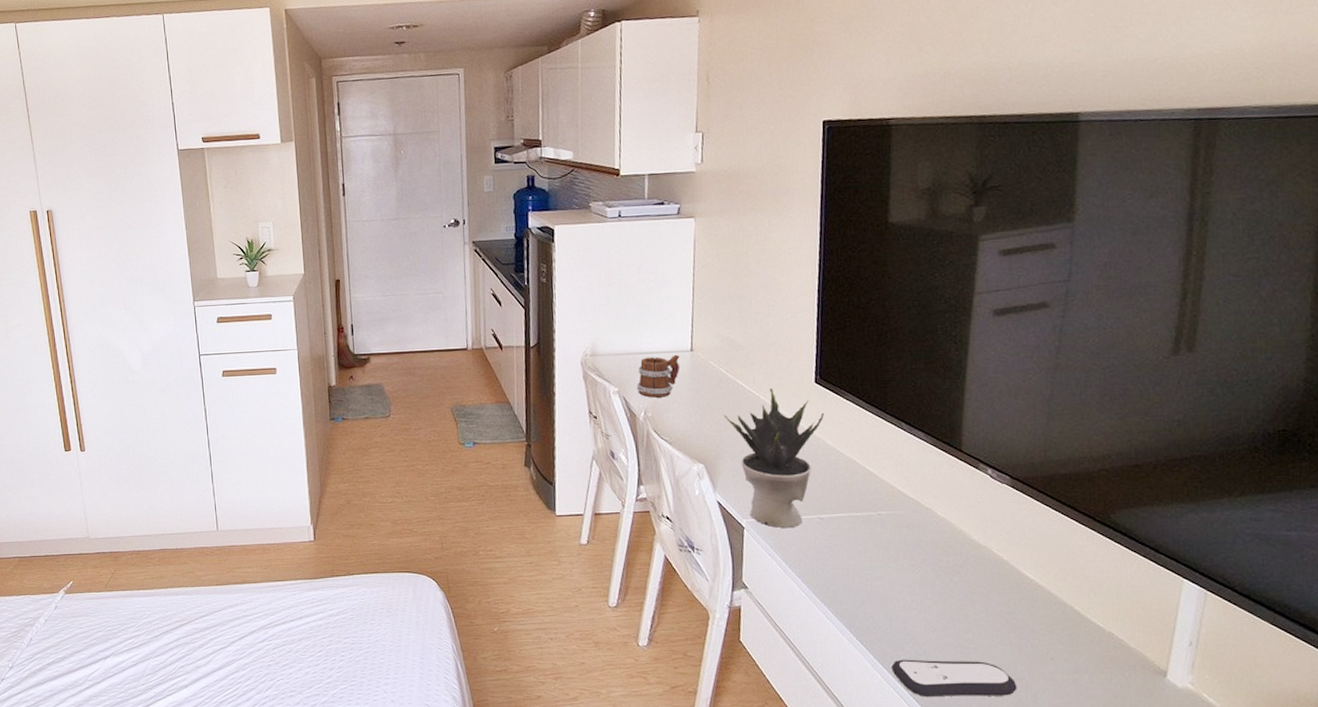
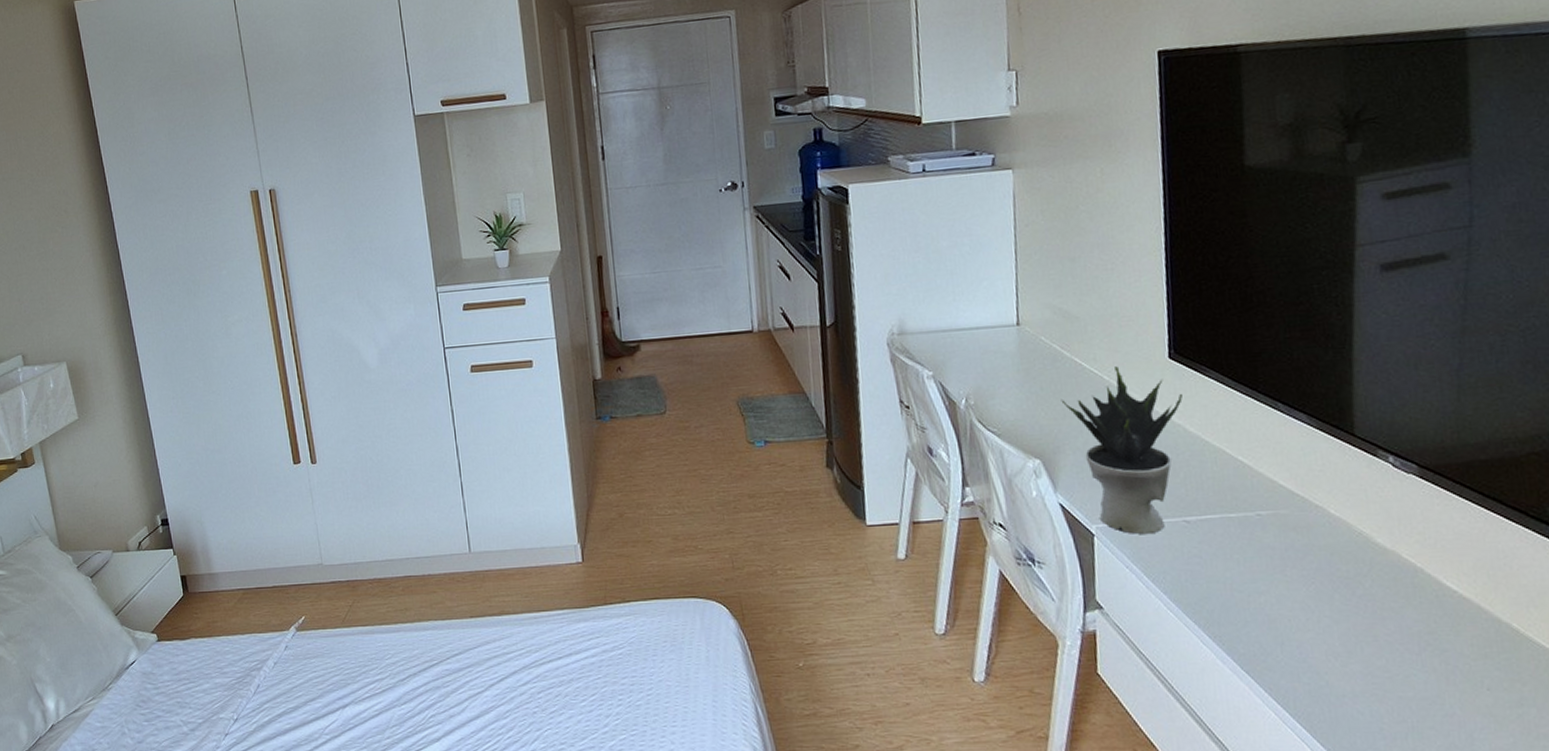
mug: present [636,354,680,398] -> none [954,329,1006,382]
remote control: present [891,659,1017,698] -> none [1287,692,1448,740]

